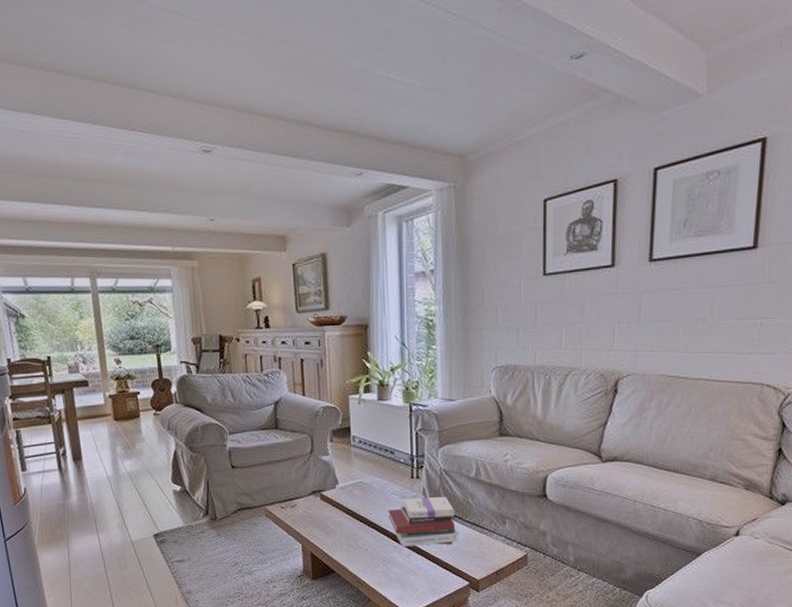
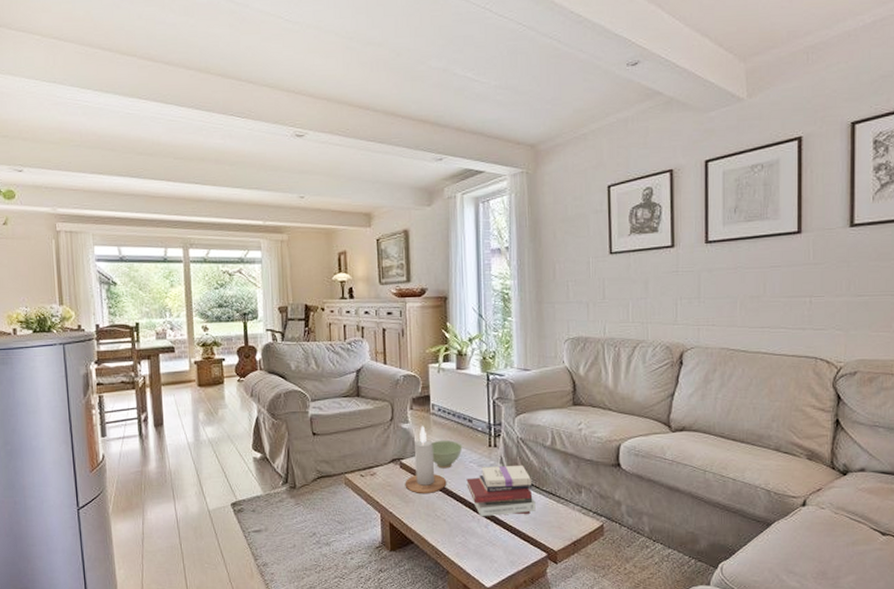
candle: none [325,458,368,524] -> present [405,426,447,493]
bowl: none [352,472,384,500] -> present [432,441,463,469]

